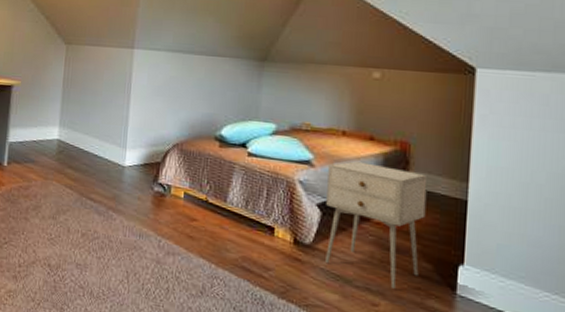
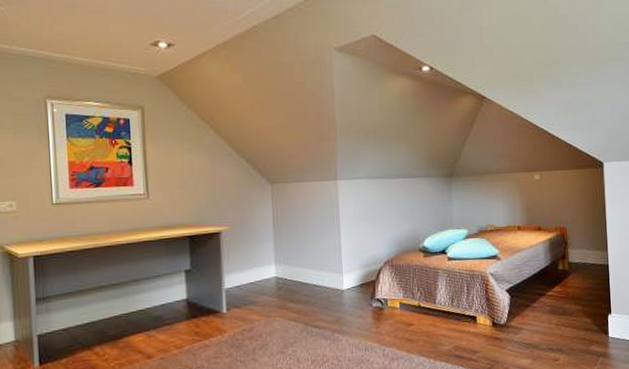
nightstand: present [325,161,428,288] -> none [511,249,583,344]

